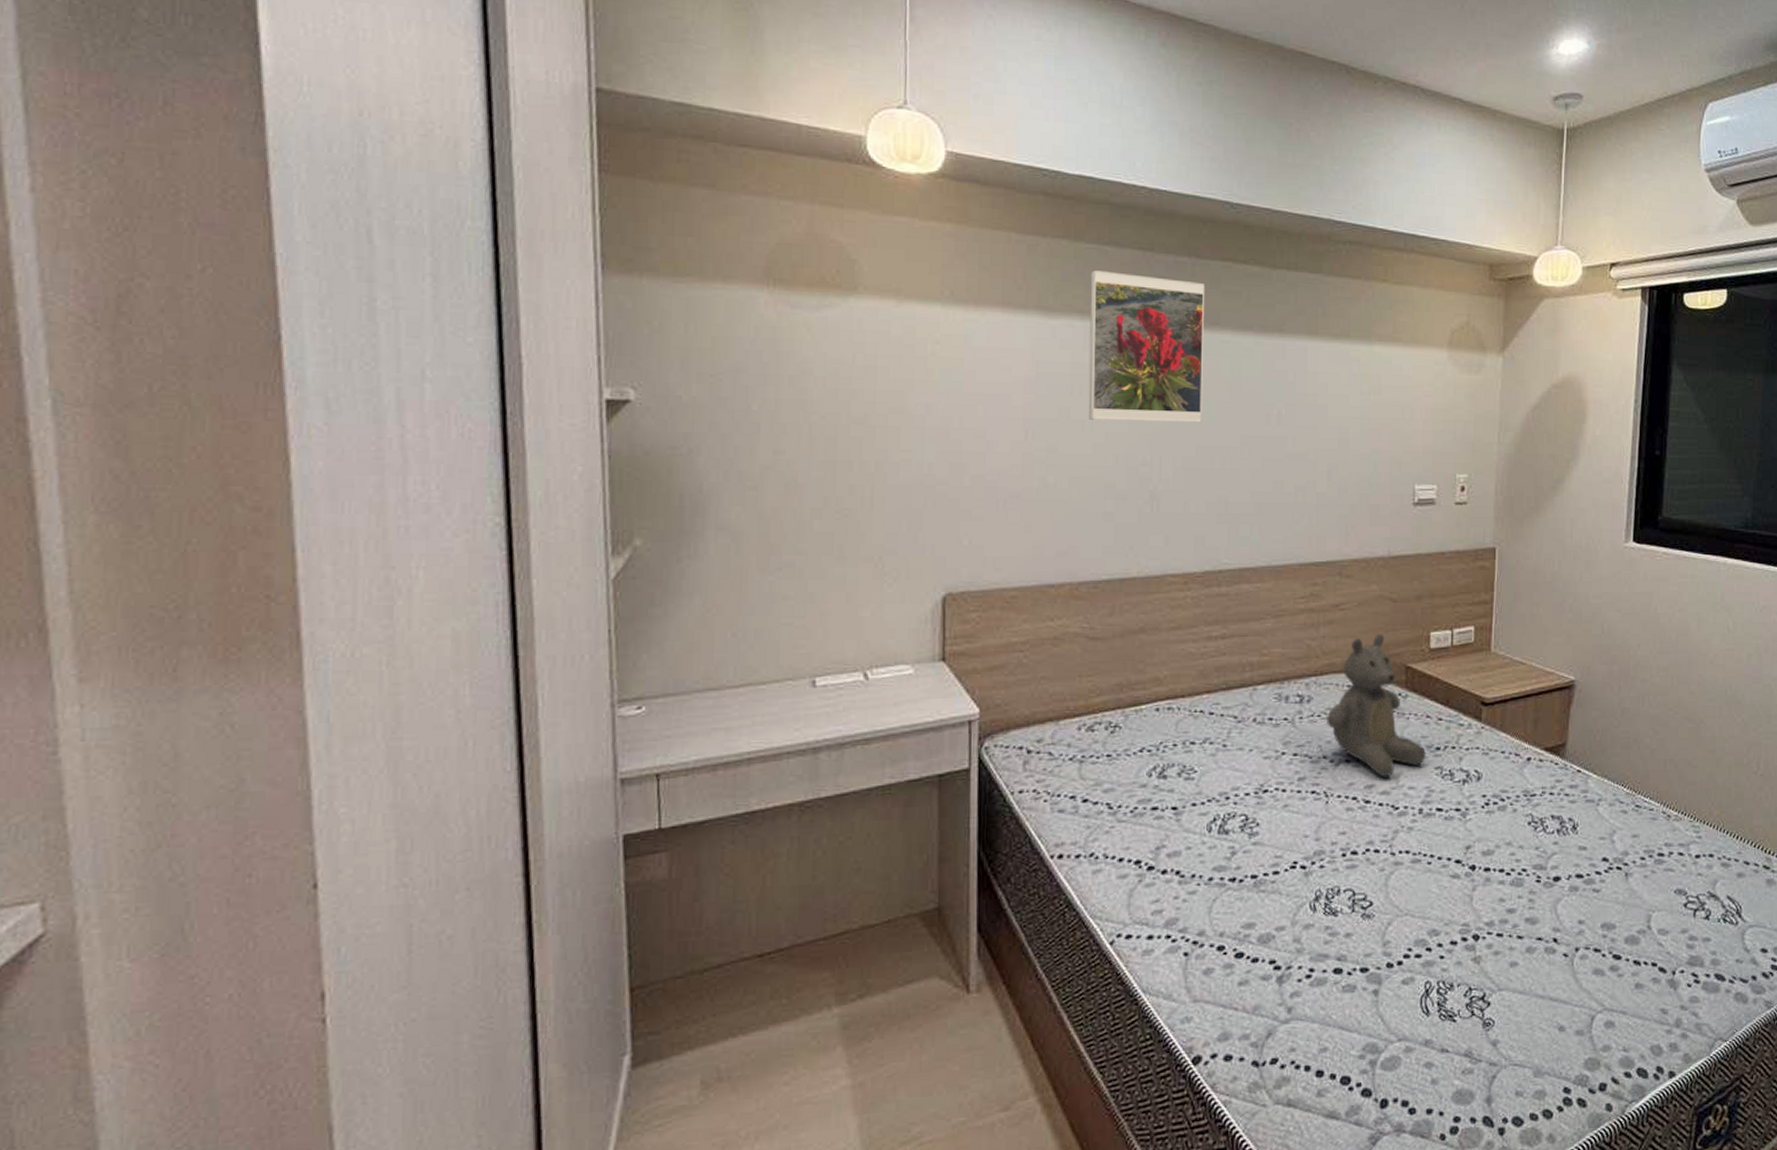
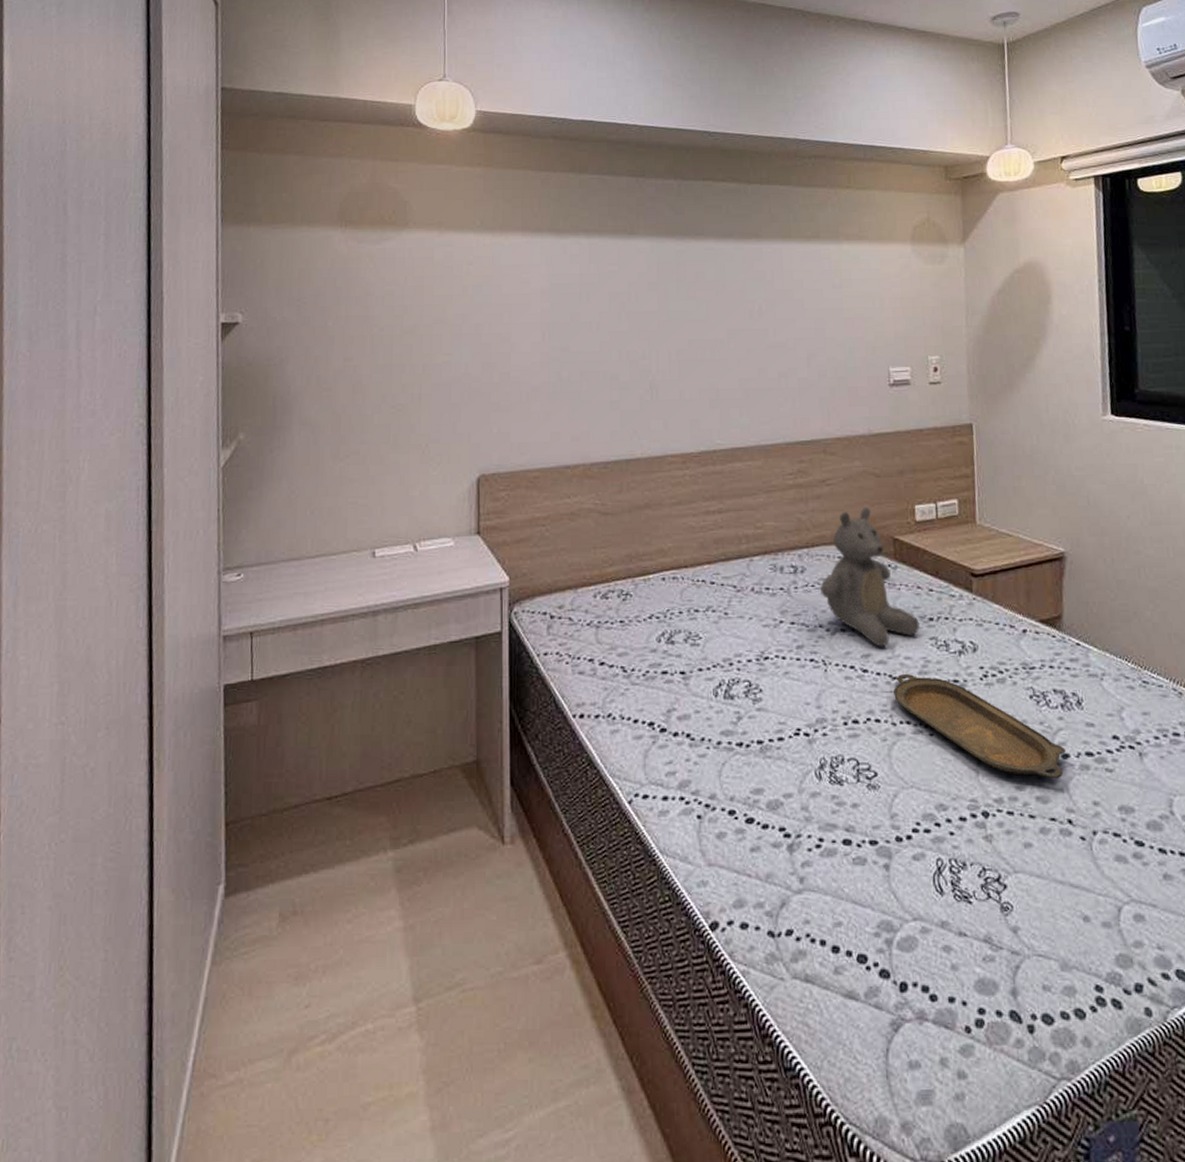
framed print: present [1088,270,1206,423] -> none [593,196,692,321]
serving tray: none [1395,803,1557,900] -> present [894,673,1066,778]

